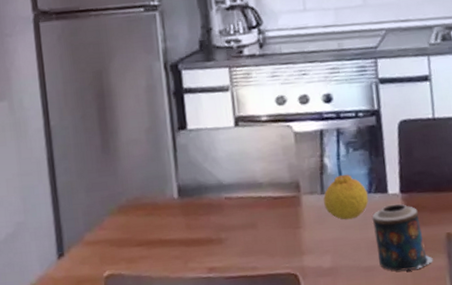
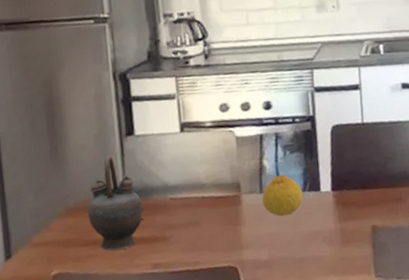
teapot: none [140,150,198,252] -> present [87,155,144,251]
candle: present [371,203,433,271] -> none [305,200,360,261]

